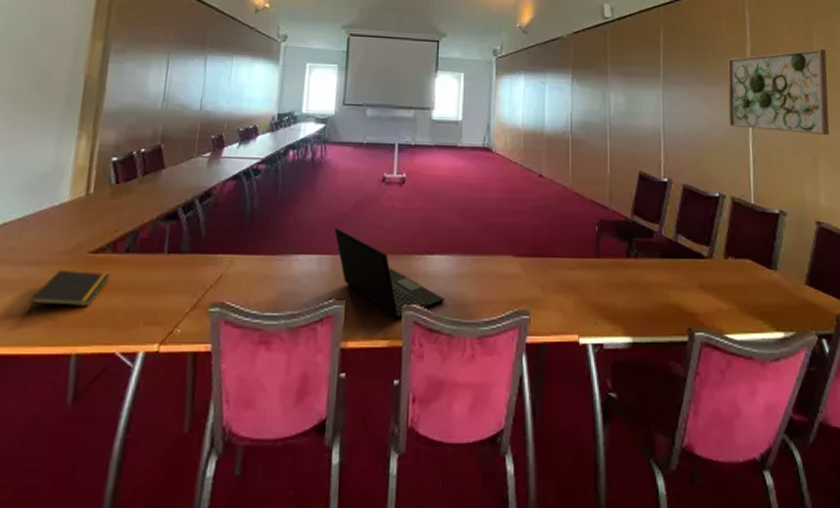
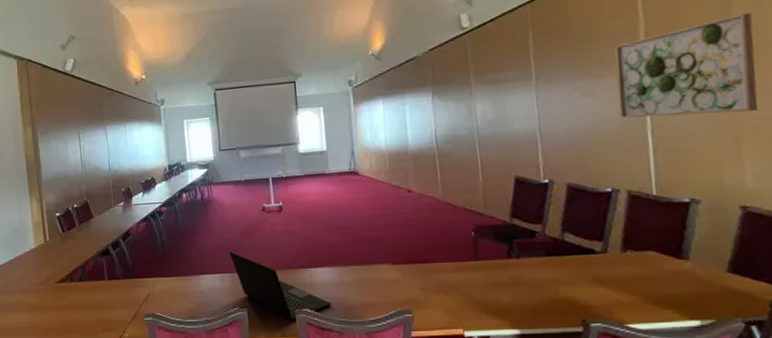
notepad: present [28,270,110,314] -> none [25,296,73,326]

